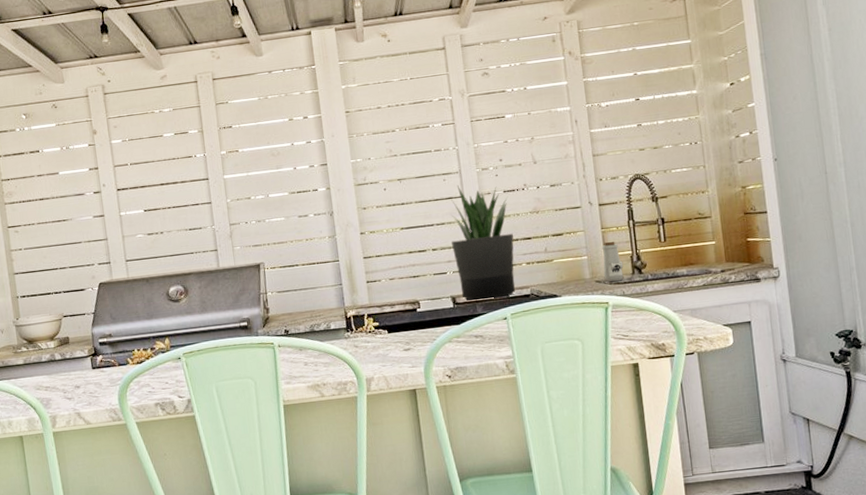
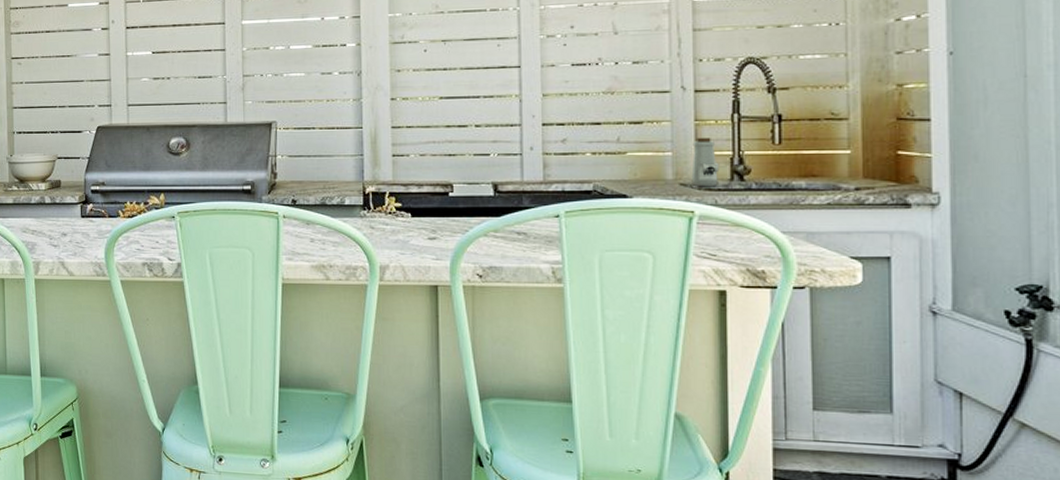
planter: present [451,185,516,300] -> none [499,53,578,191]

